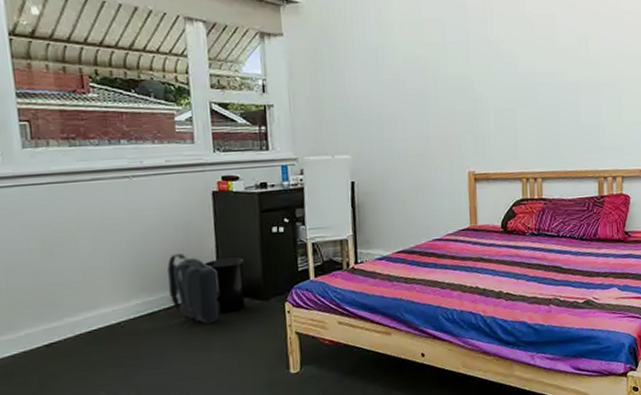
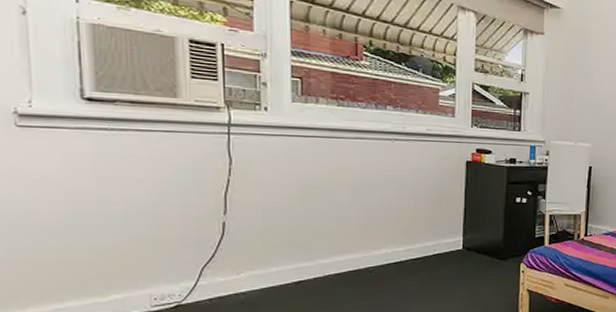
backpack: present [167,253,221,329] -> none [417,212,464,279]
waste bin: present [204,257,245,314] -> none [452,220,489,268]

